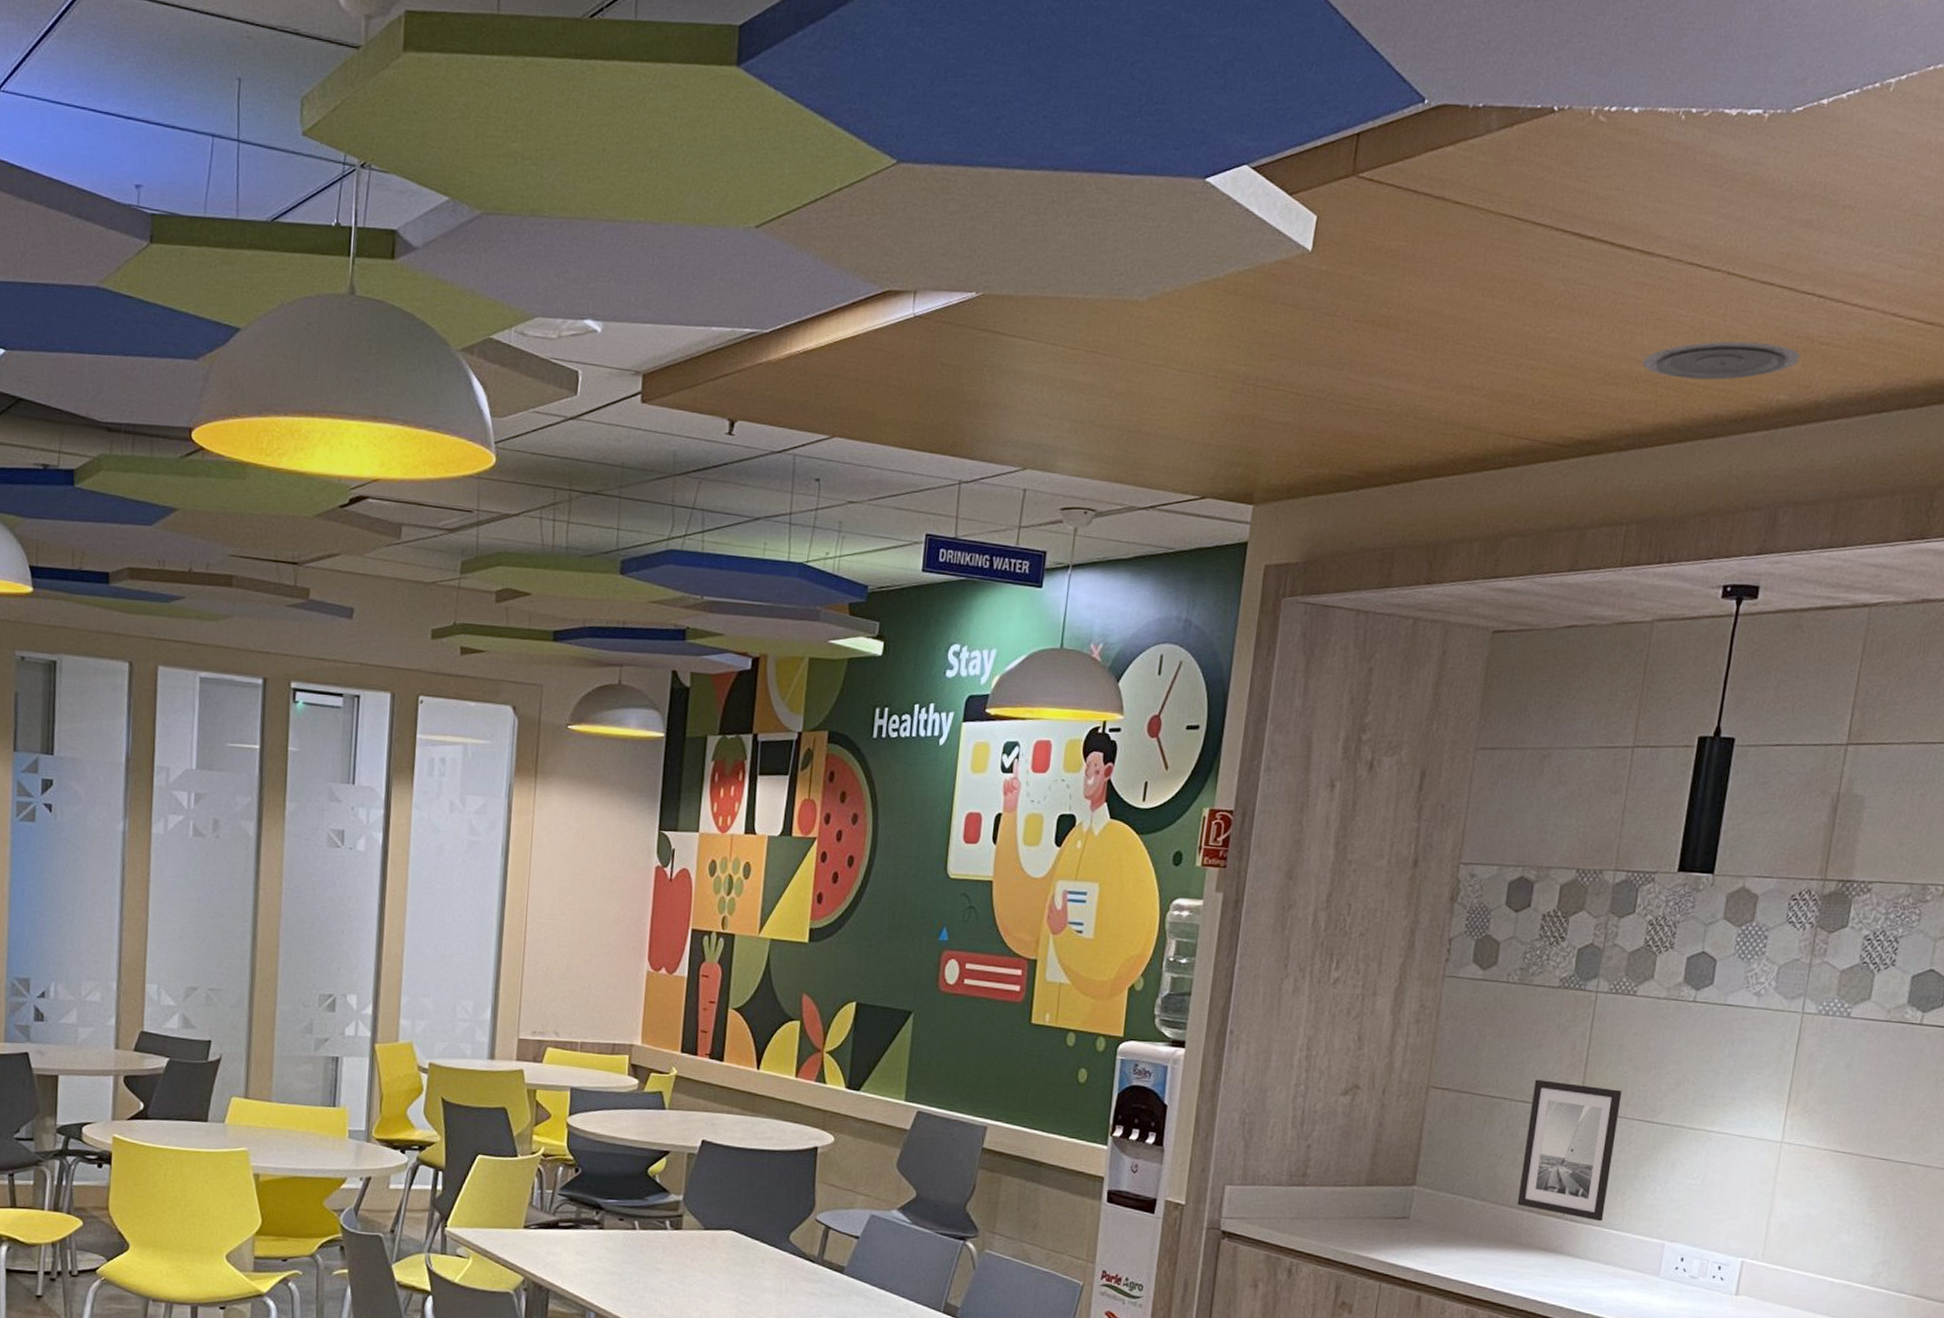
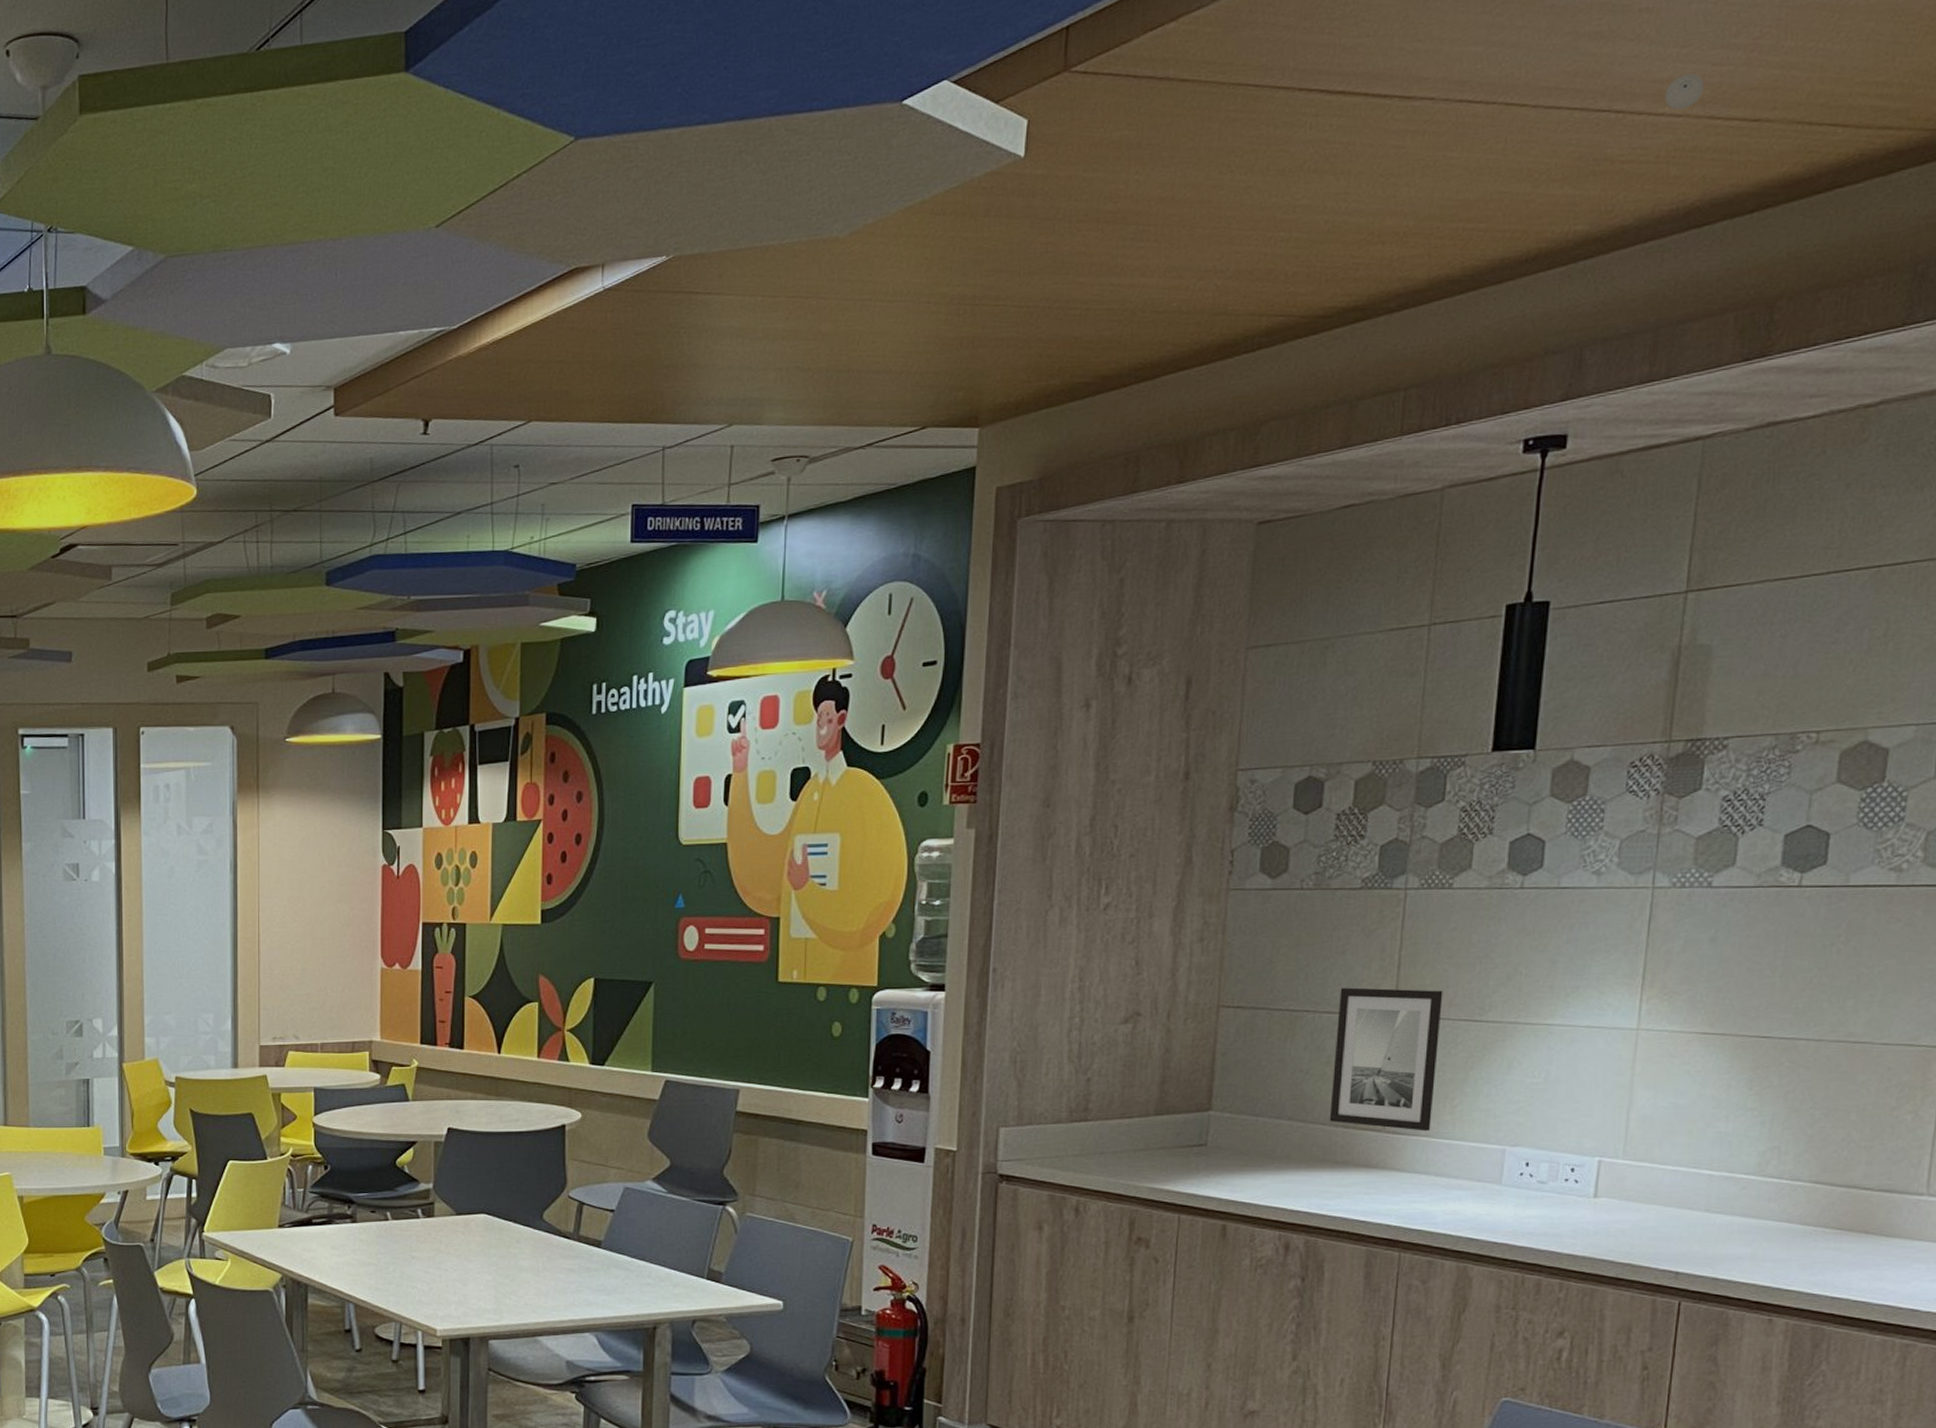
recessed light: present [1642,341,1801,380] -> none [1410,171,1600,226]
eyeball: none [1858,272,1891,303] -> present [1664,74,1704,109]

